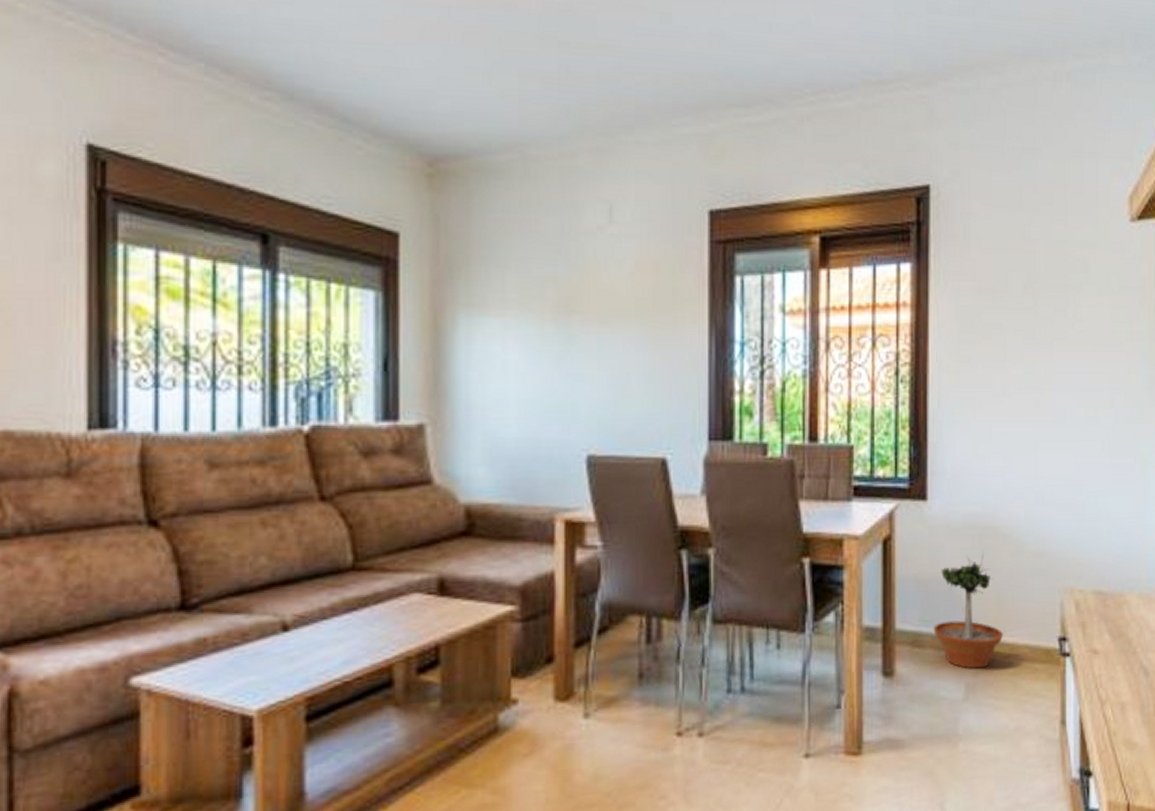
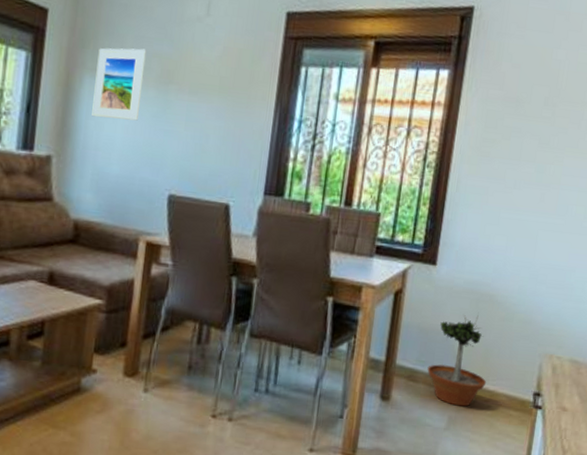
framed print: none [473,272,537,367] -> present [92,48,147,121]

